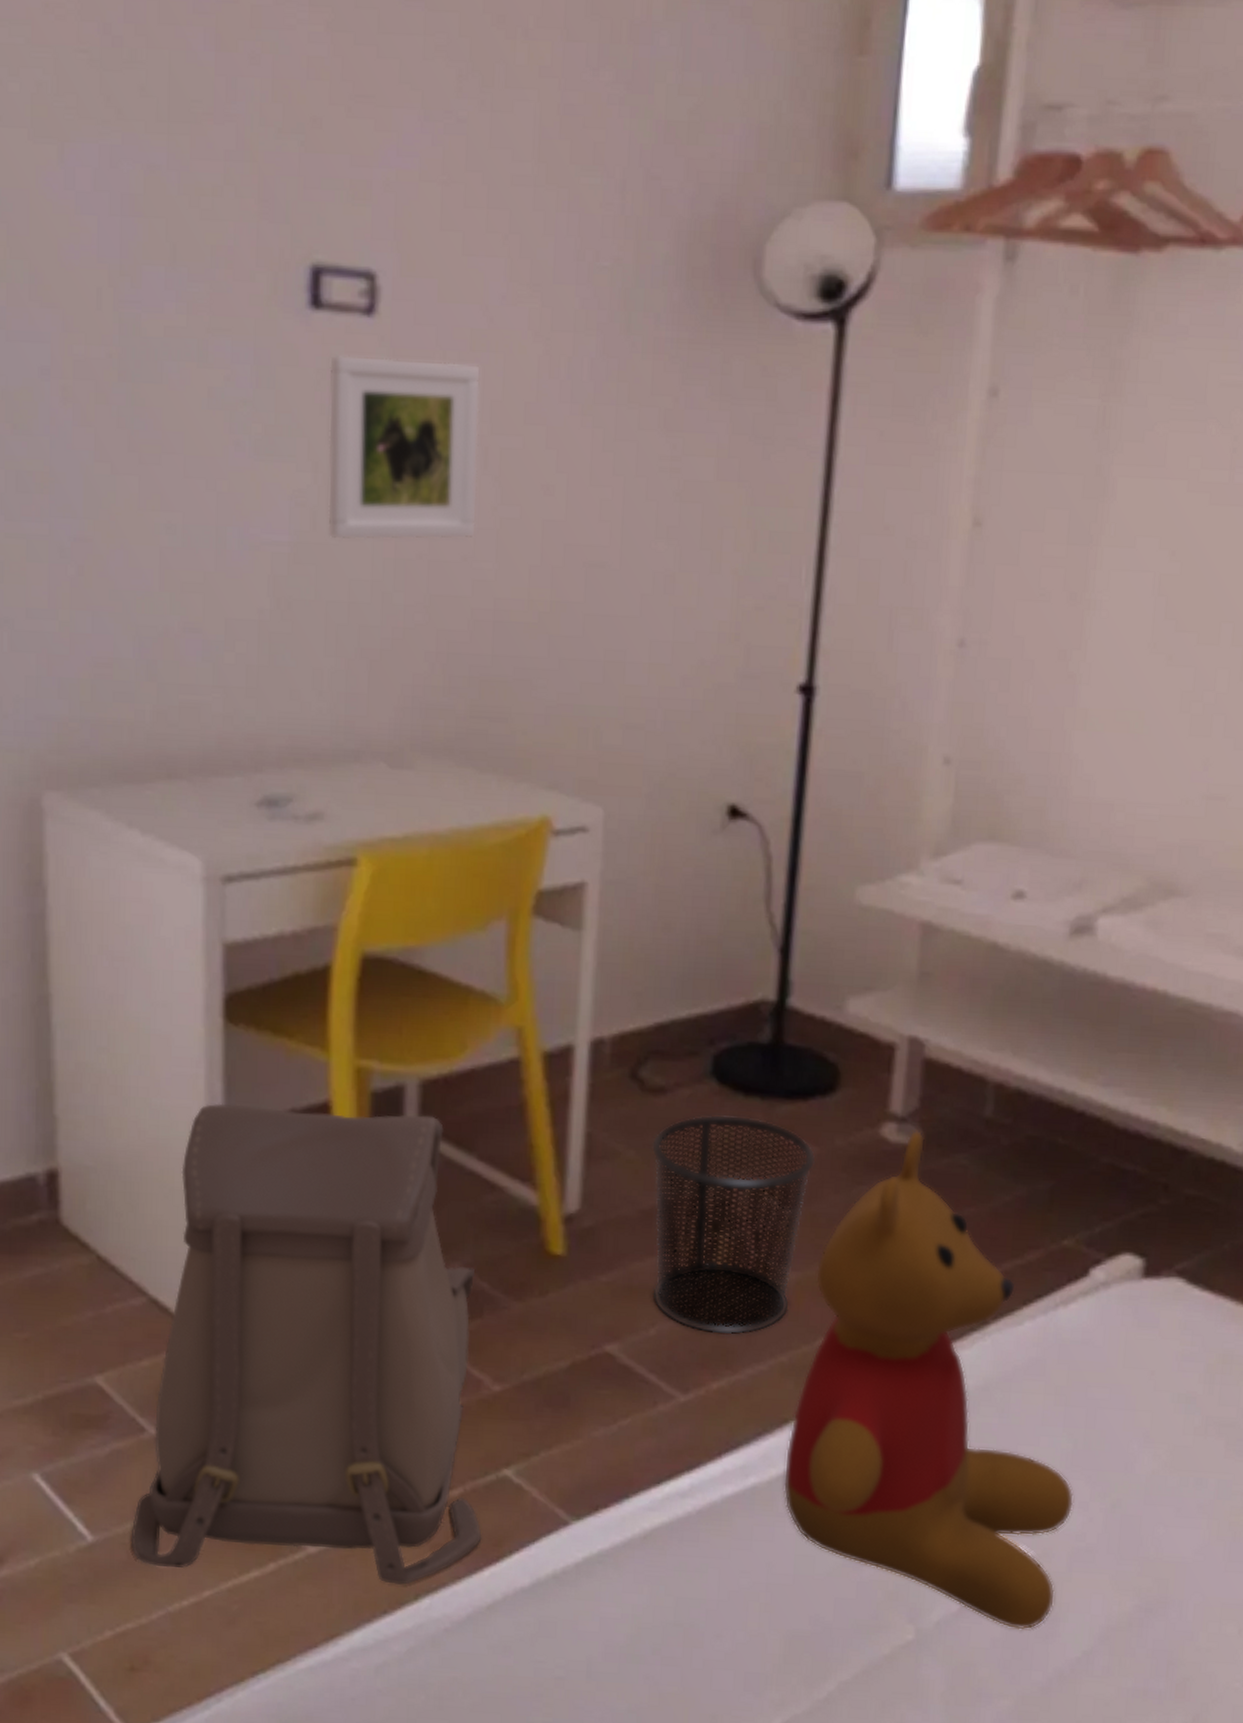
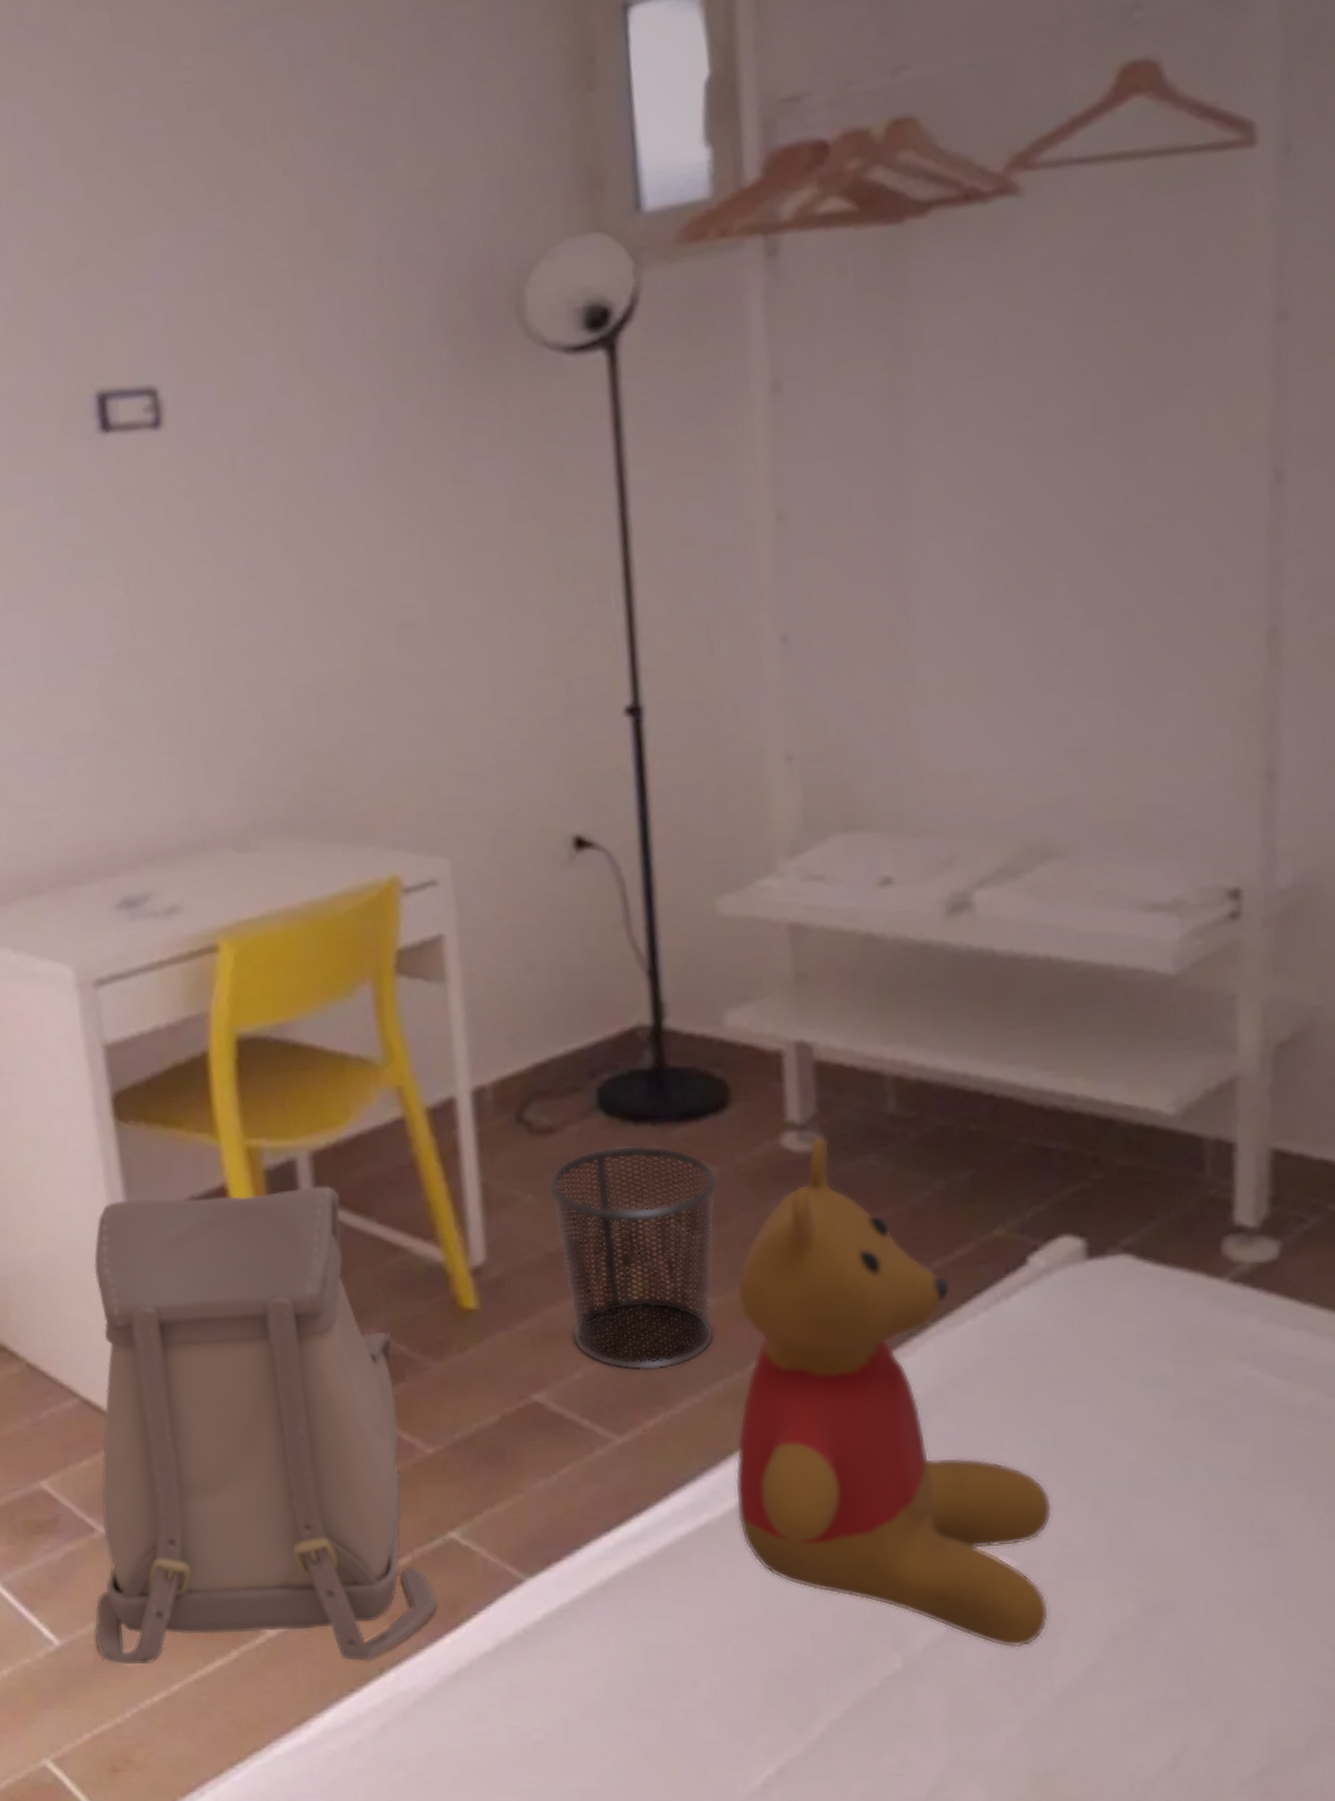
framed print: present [327,354,482,540] -> none [127,455,287,644]

